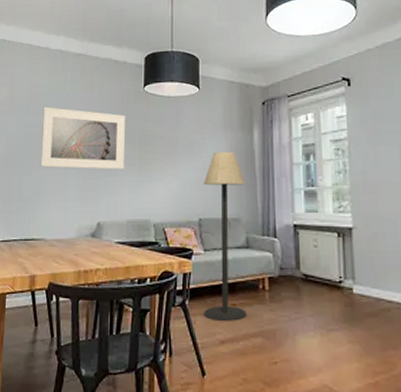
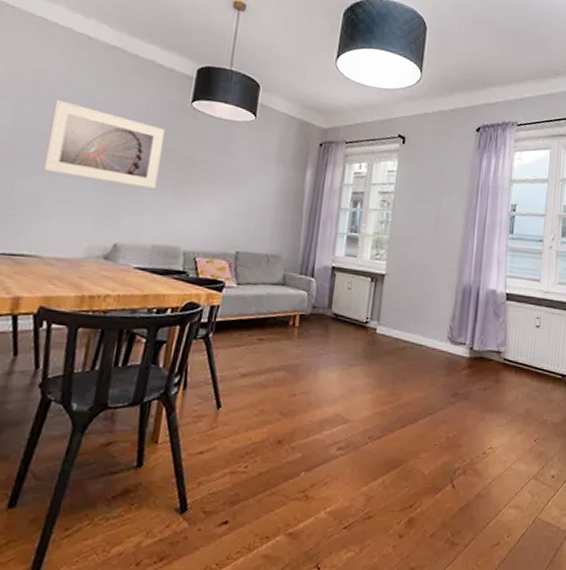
floor lamp: present [203,151,247,322] -> none [227,185,291,356]

